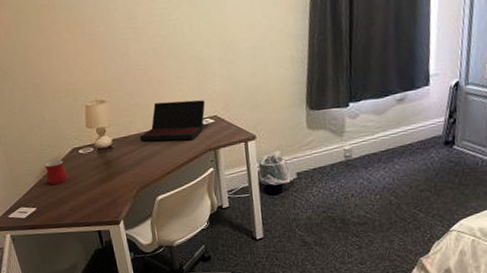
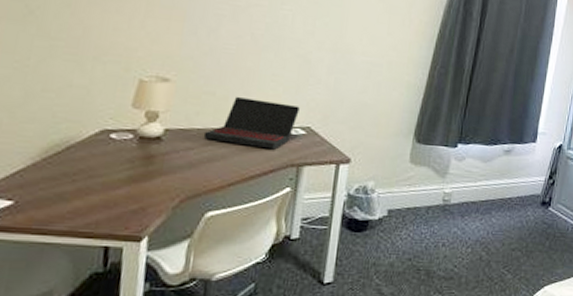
mug: present [44,160,67,185] -> none [46,140,82,174]

